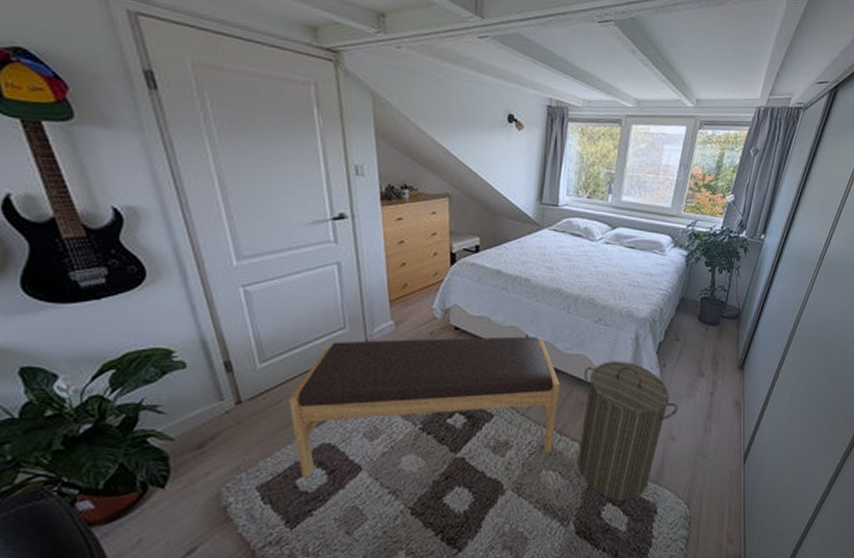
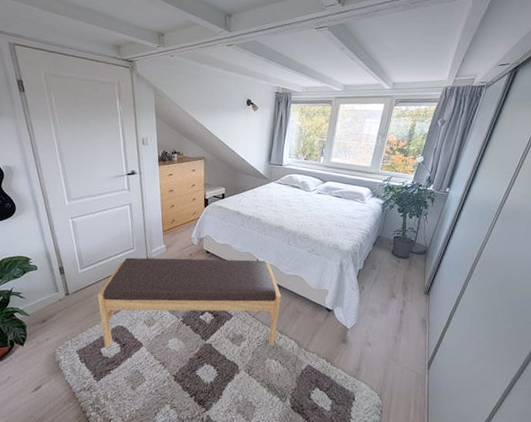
laundry hamper: present [578,361,678,501] -> none [294,281,373,388]

